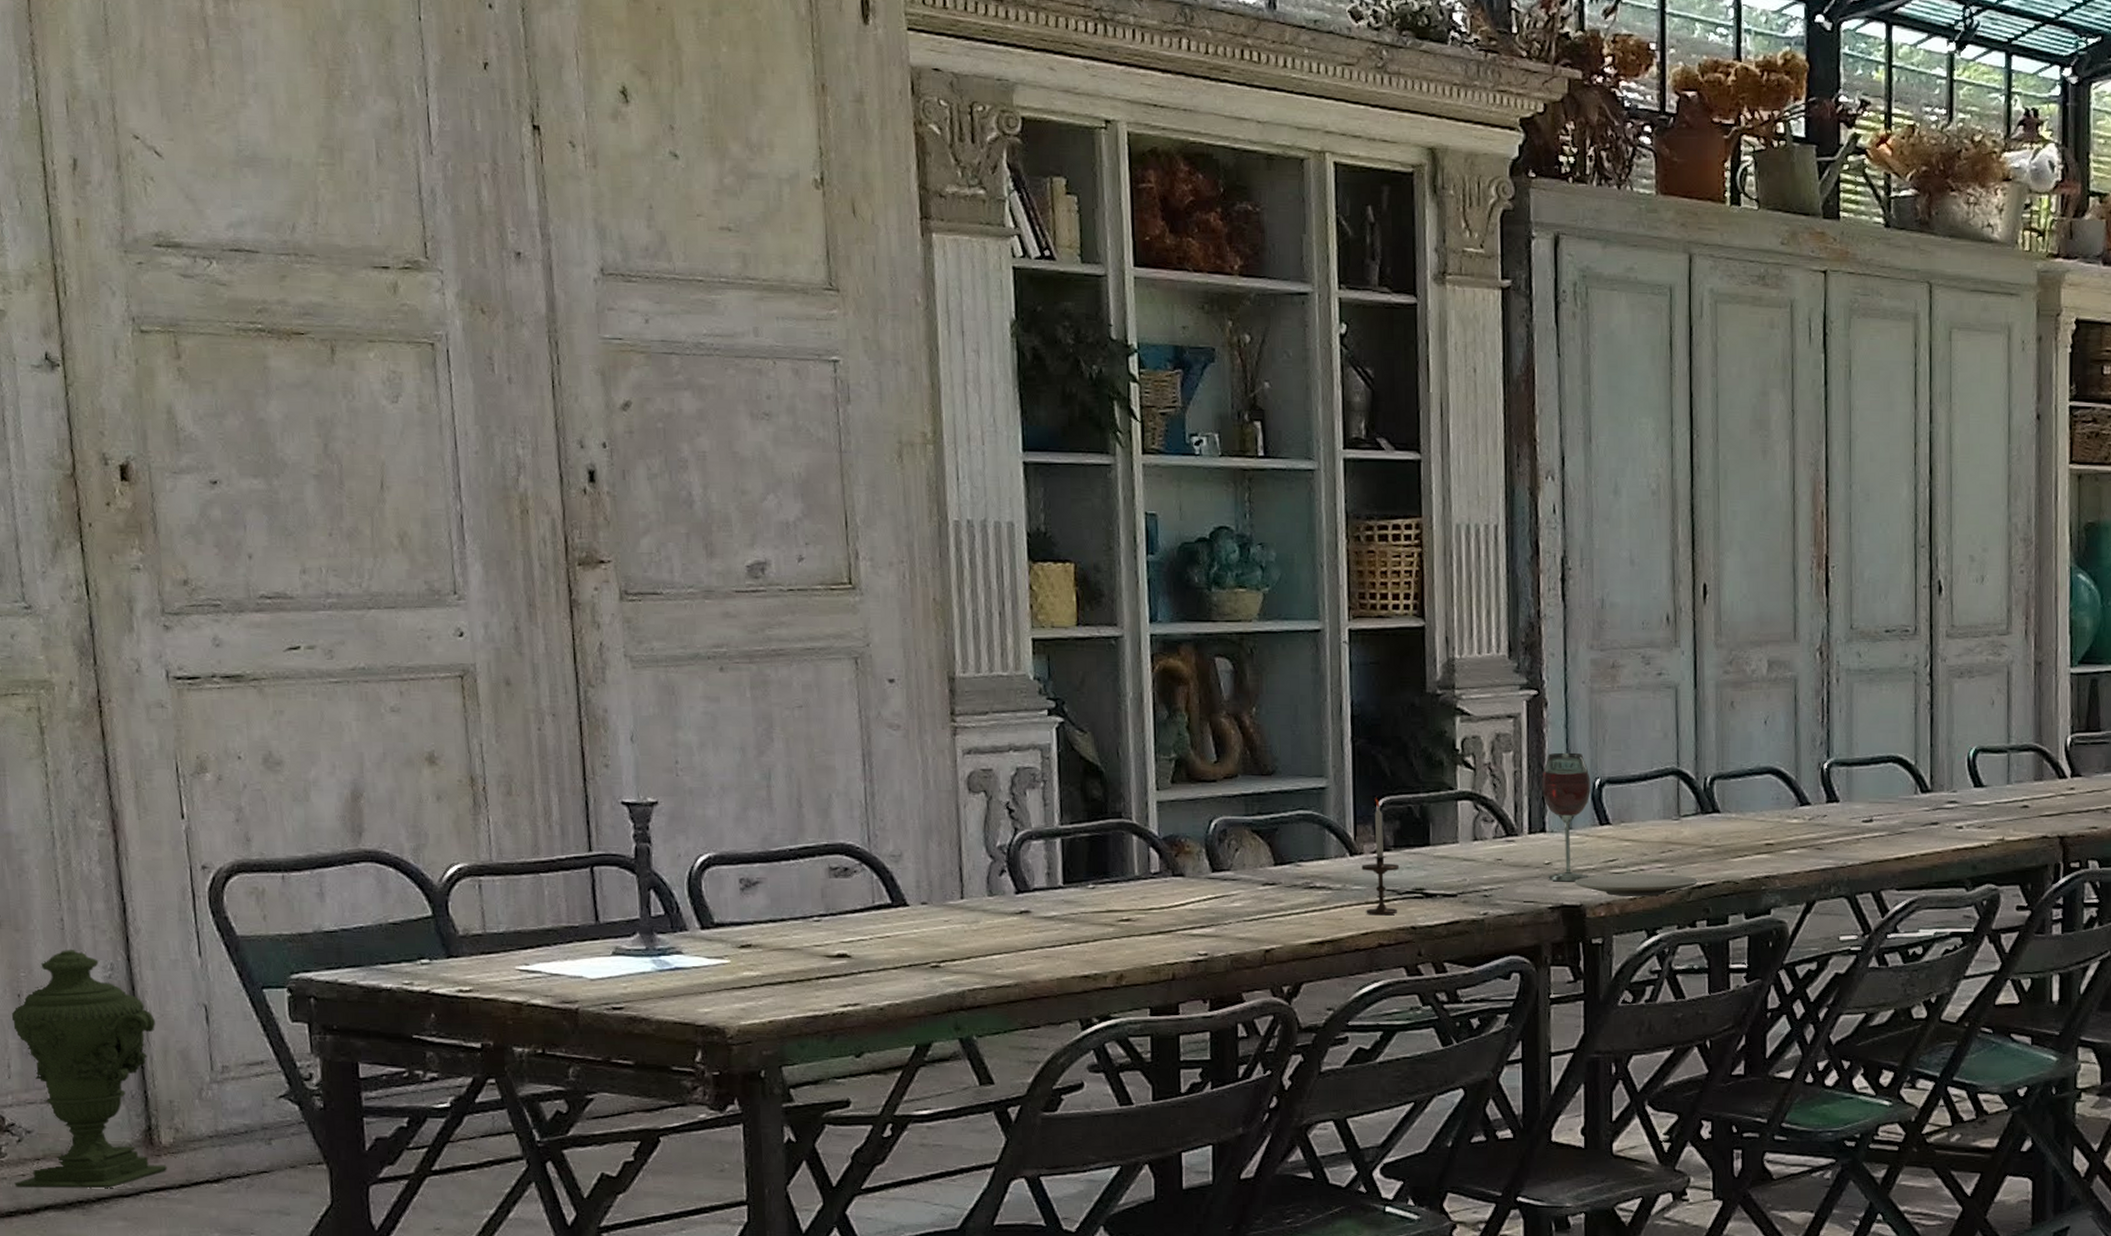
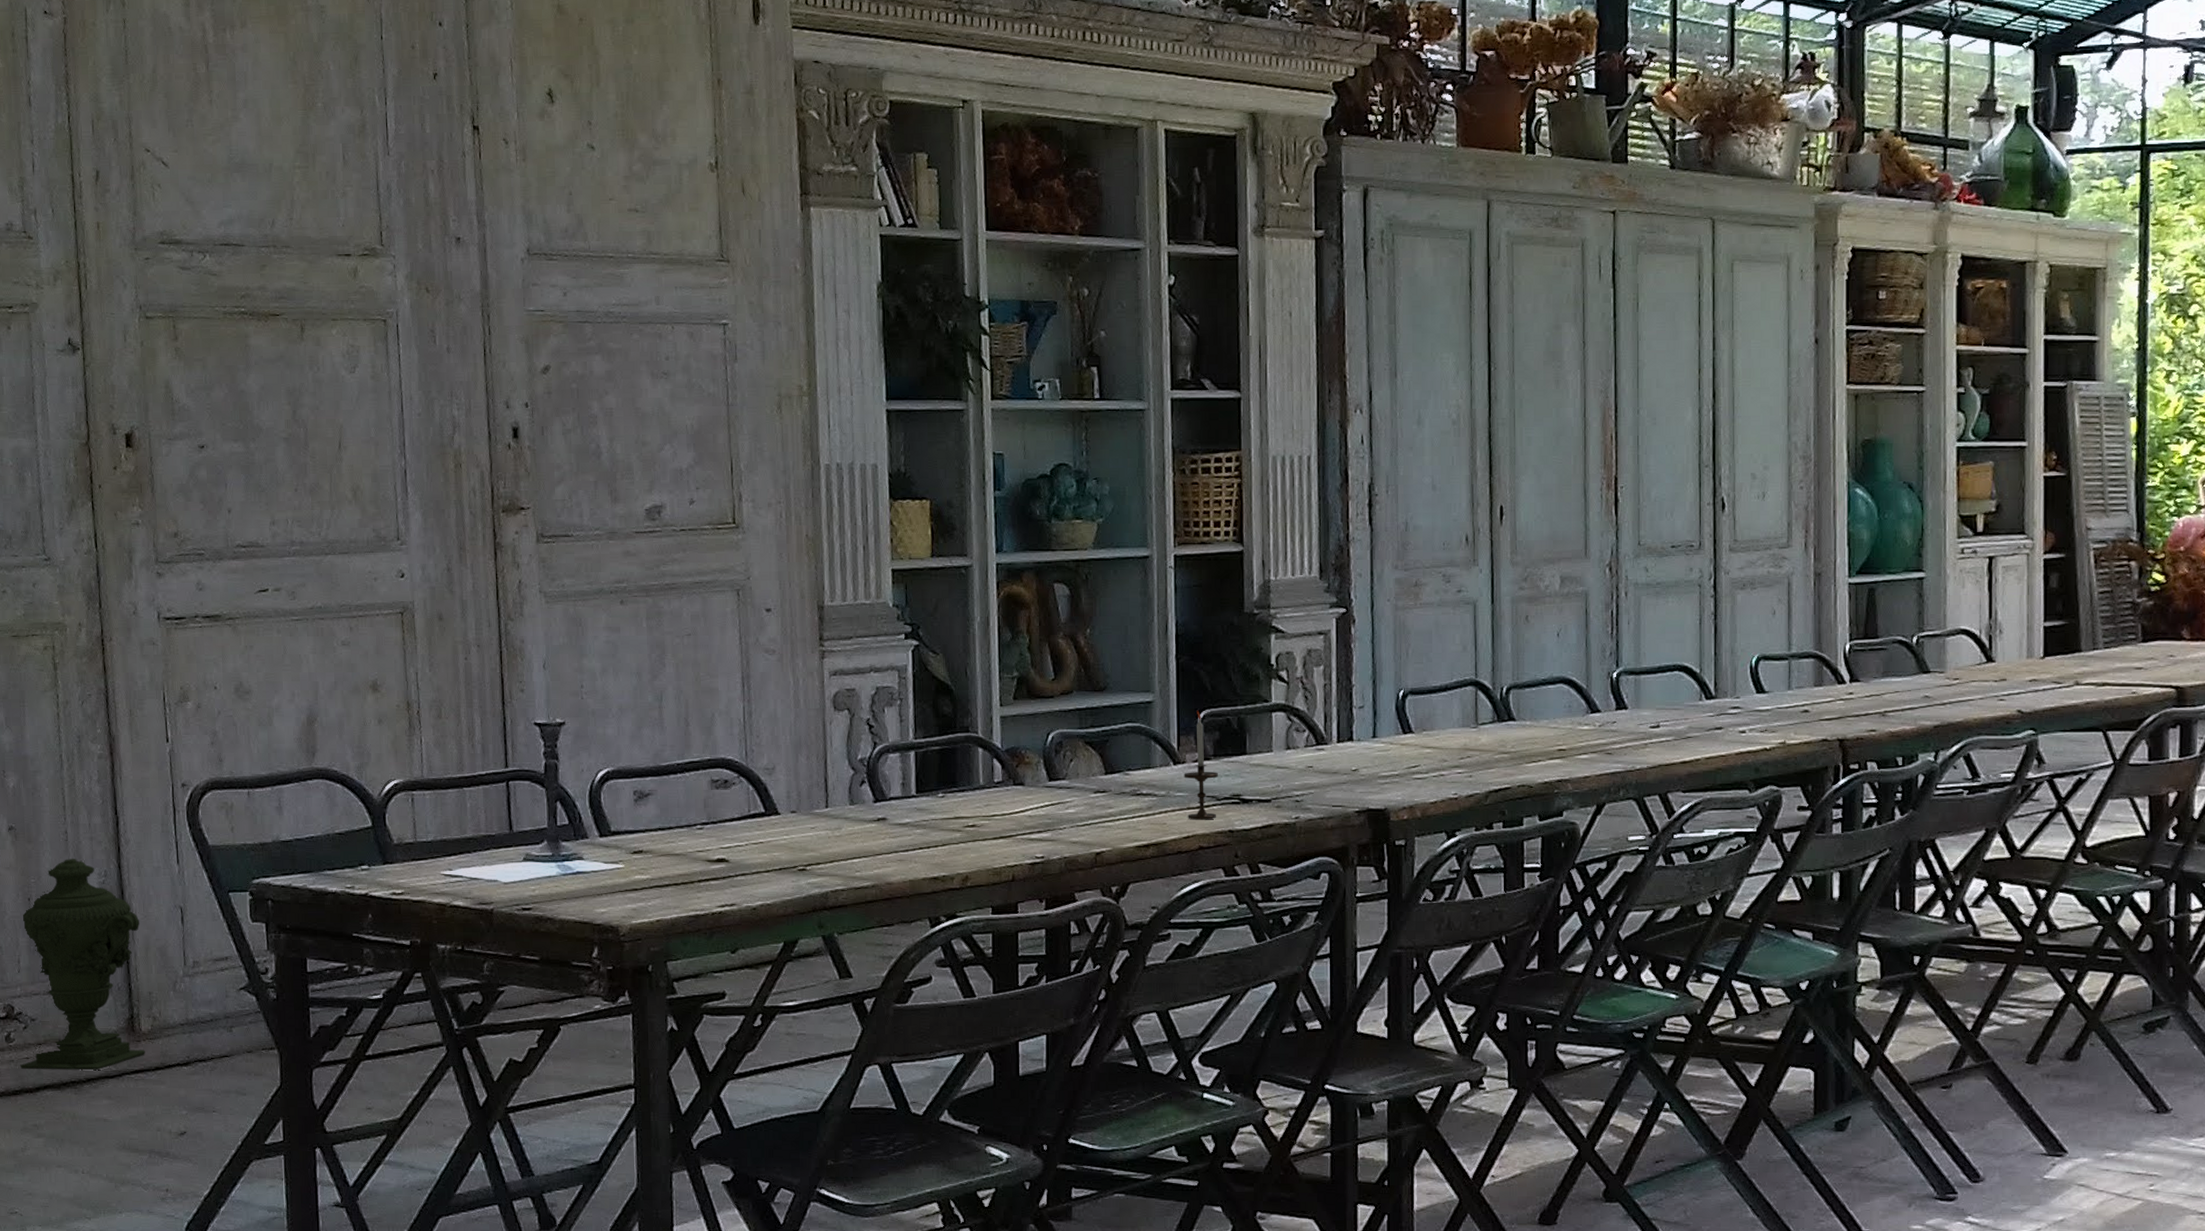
wineglass: present [1542,752,1591,881] -> none [1350,666,1395,786]
plate: present [1574,874,1698,897] -> none [1379,779,1494,800]

